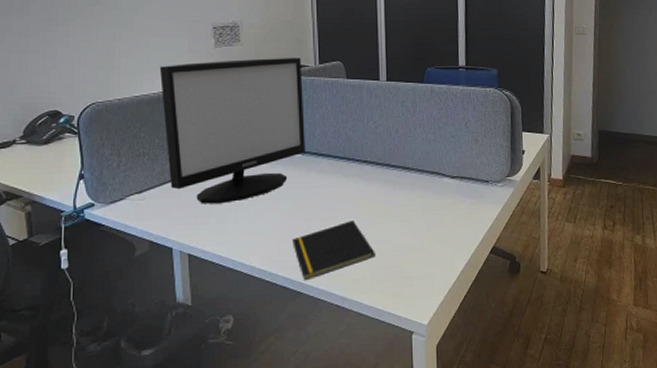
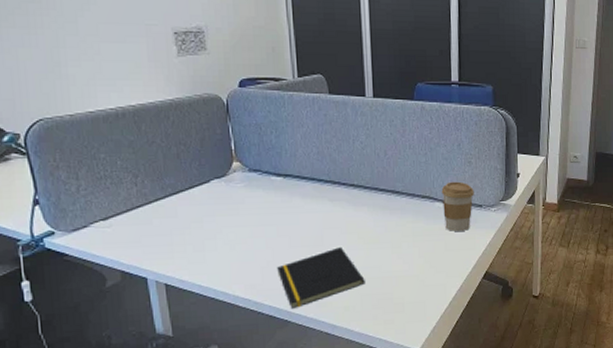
monitor: present [159,57,305,204] -> none [114,69,287,231]
coffee cup: none [449,158,481,206] -> present [441,181,474,231]

